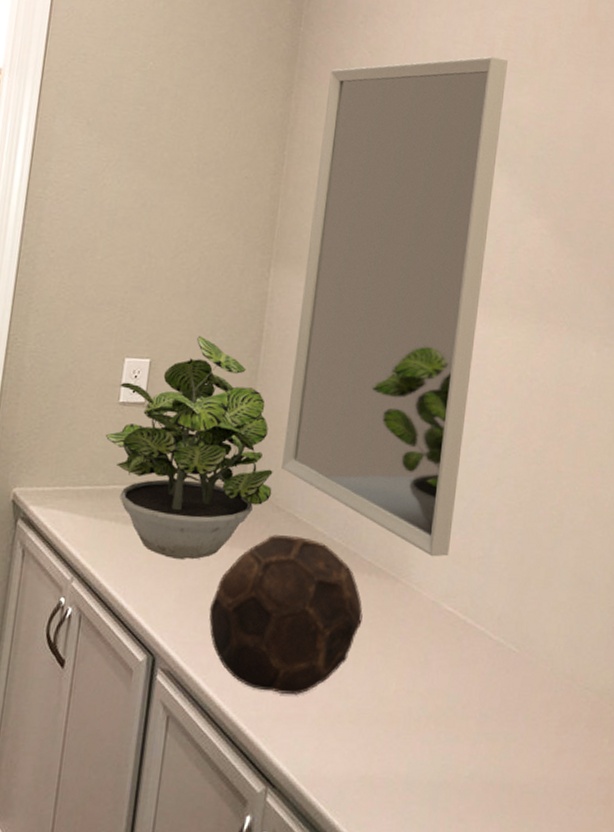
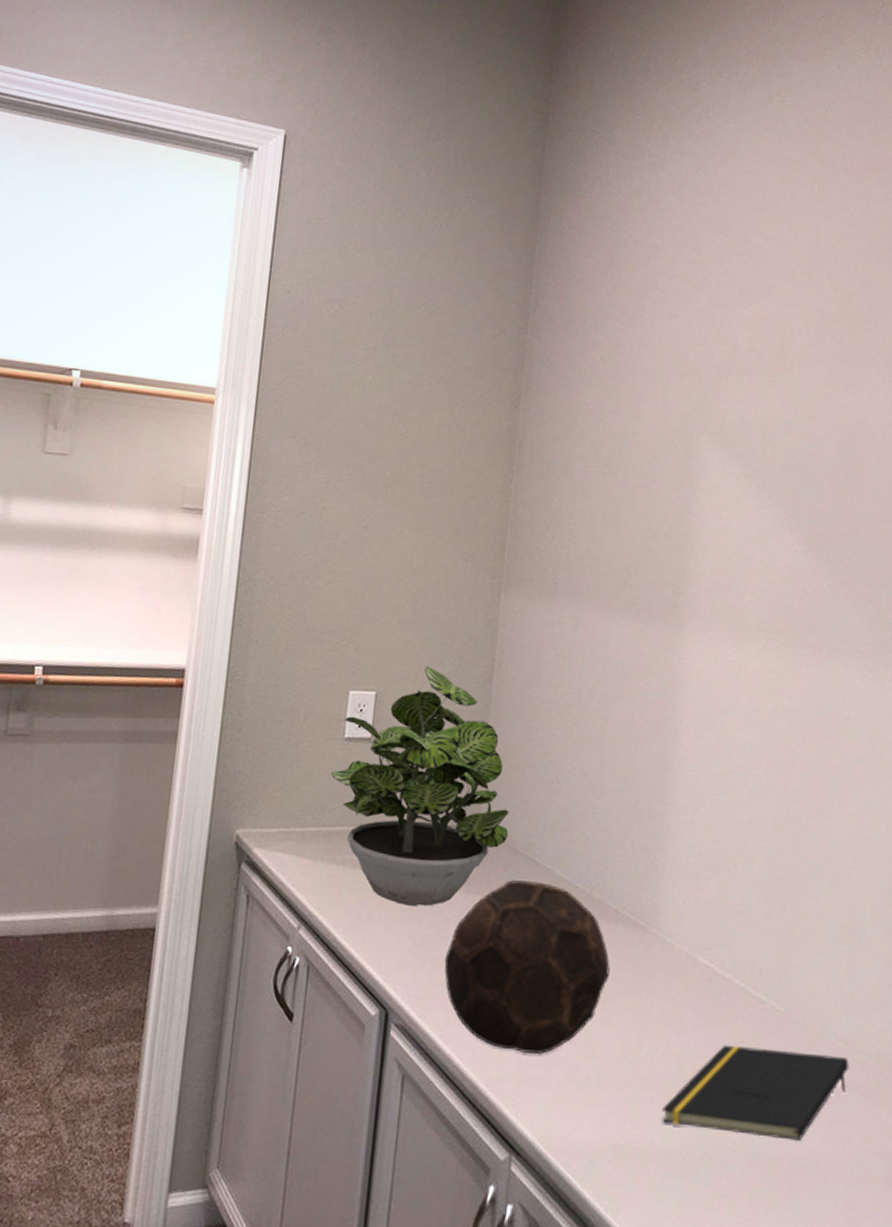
home mirror: present [281,56,508,557] -> none [518,358,752,905]
notepad: none [406,683,576,769] -> present [661,1044,849,1141]

